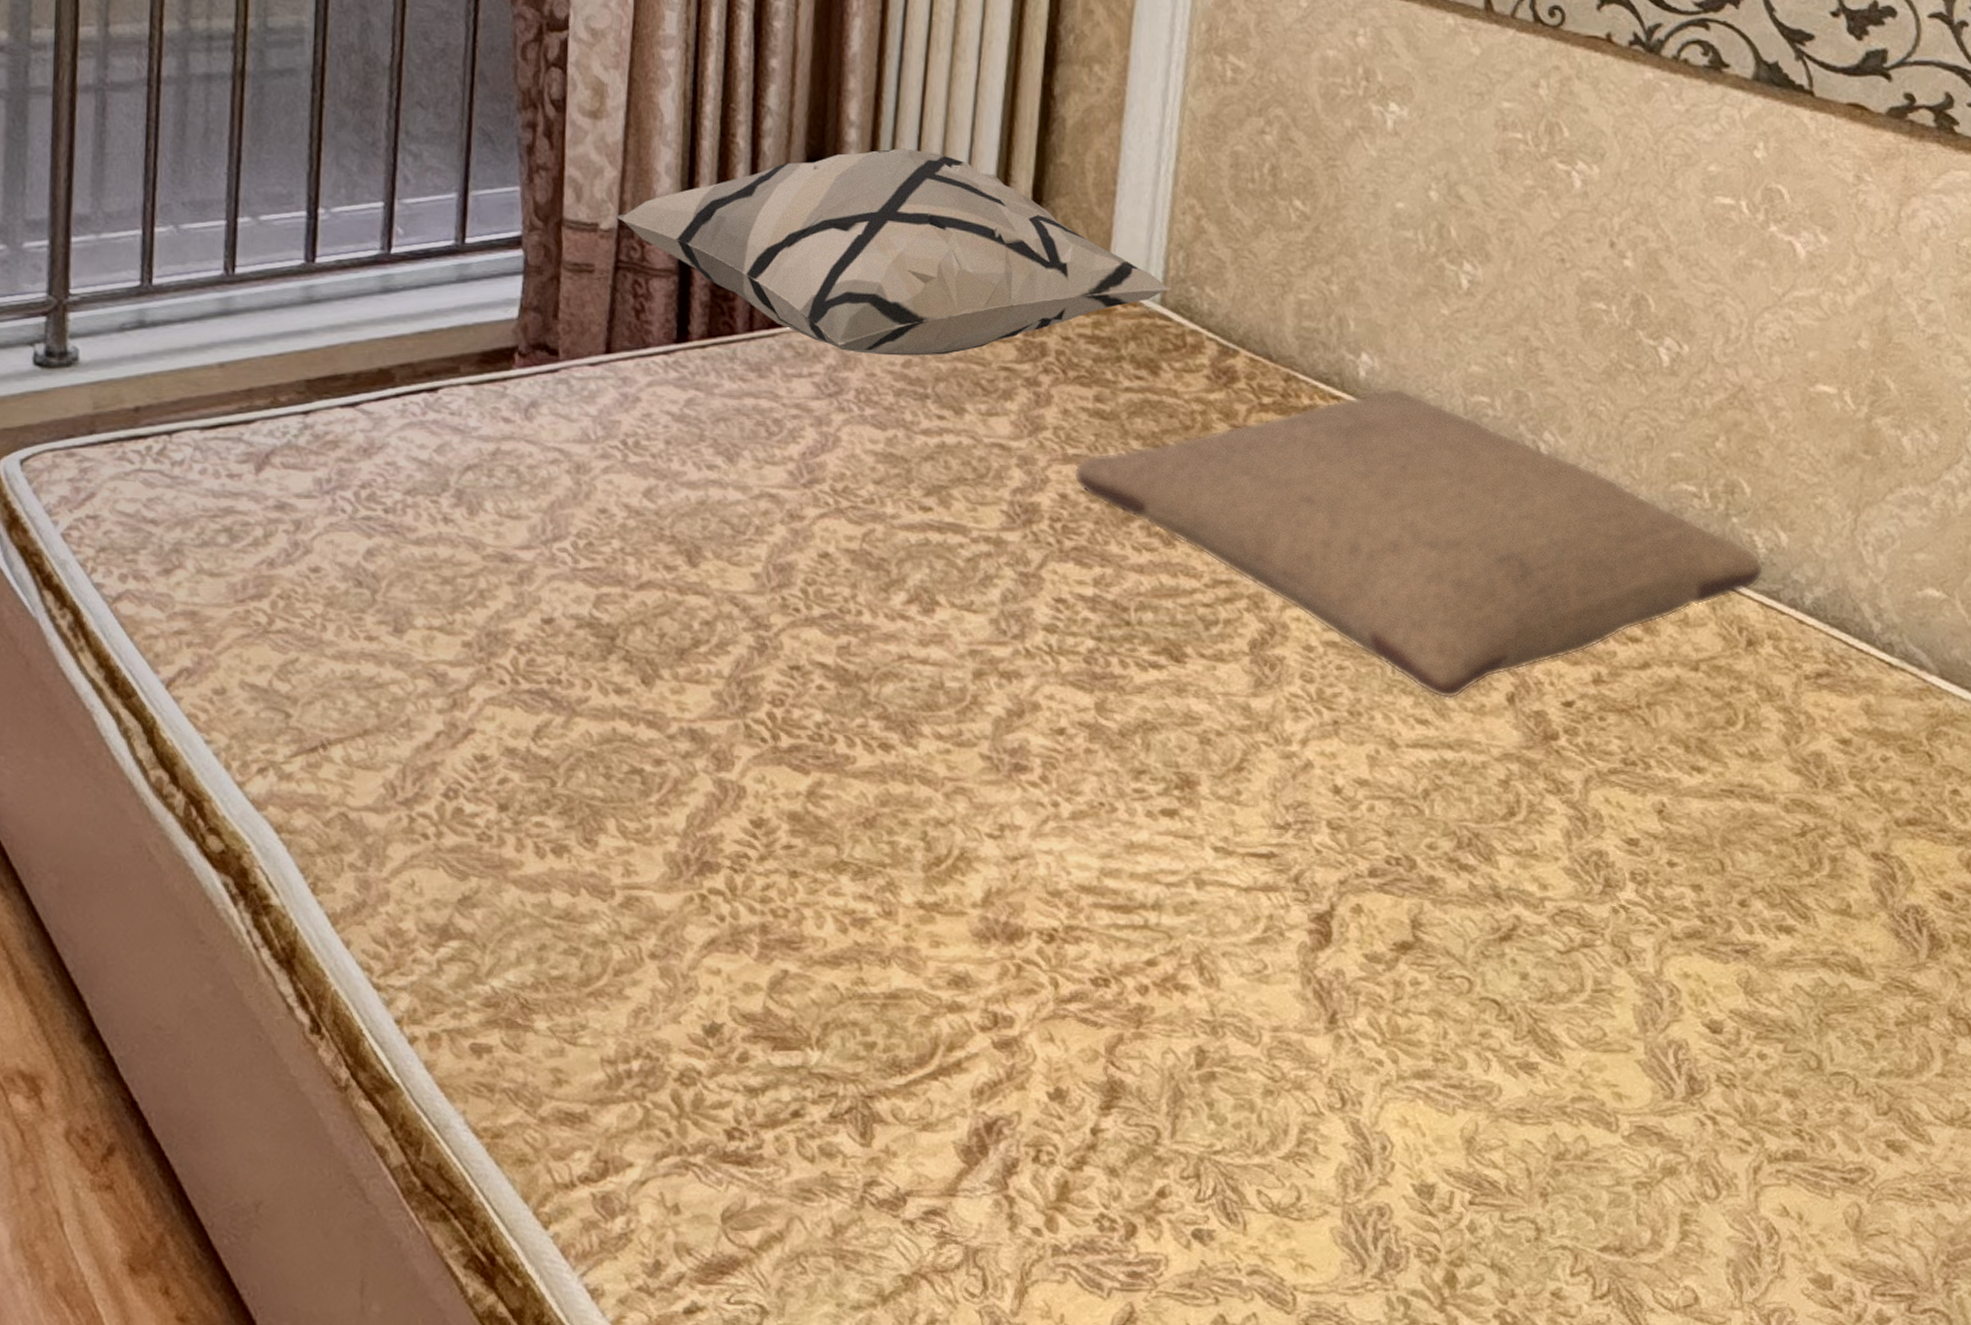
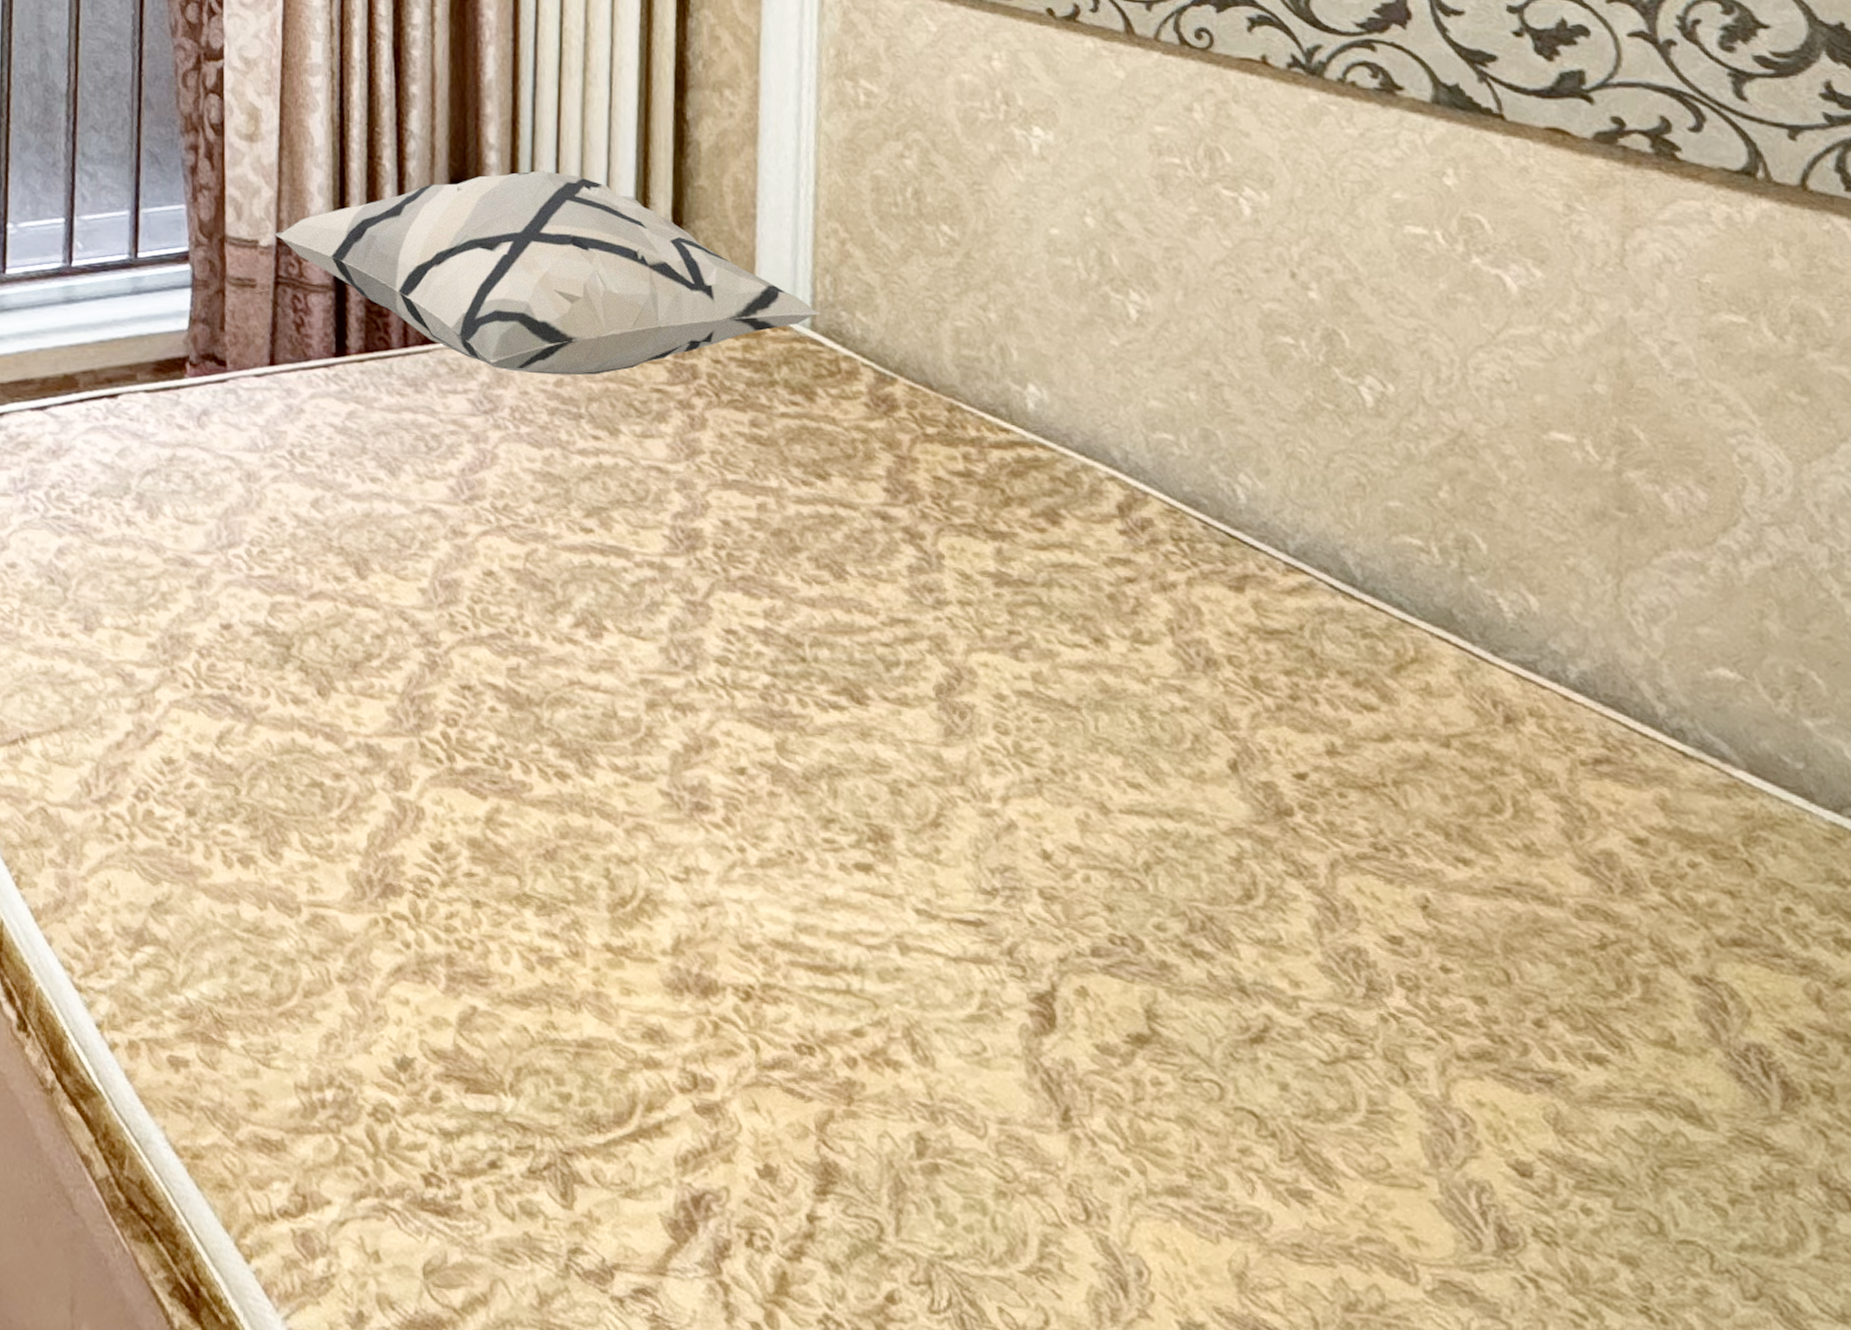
pillow: present [1073,387,1764,699] -> none [734,421,1515,762]

